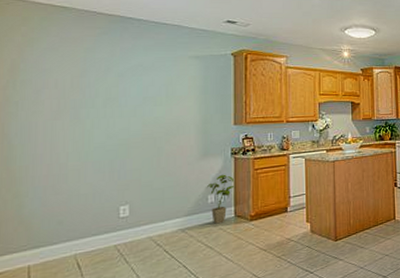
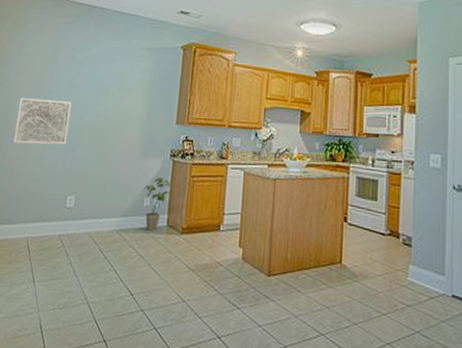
wall art: none [43,114,112,163] -> present [14,98,72,145]

